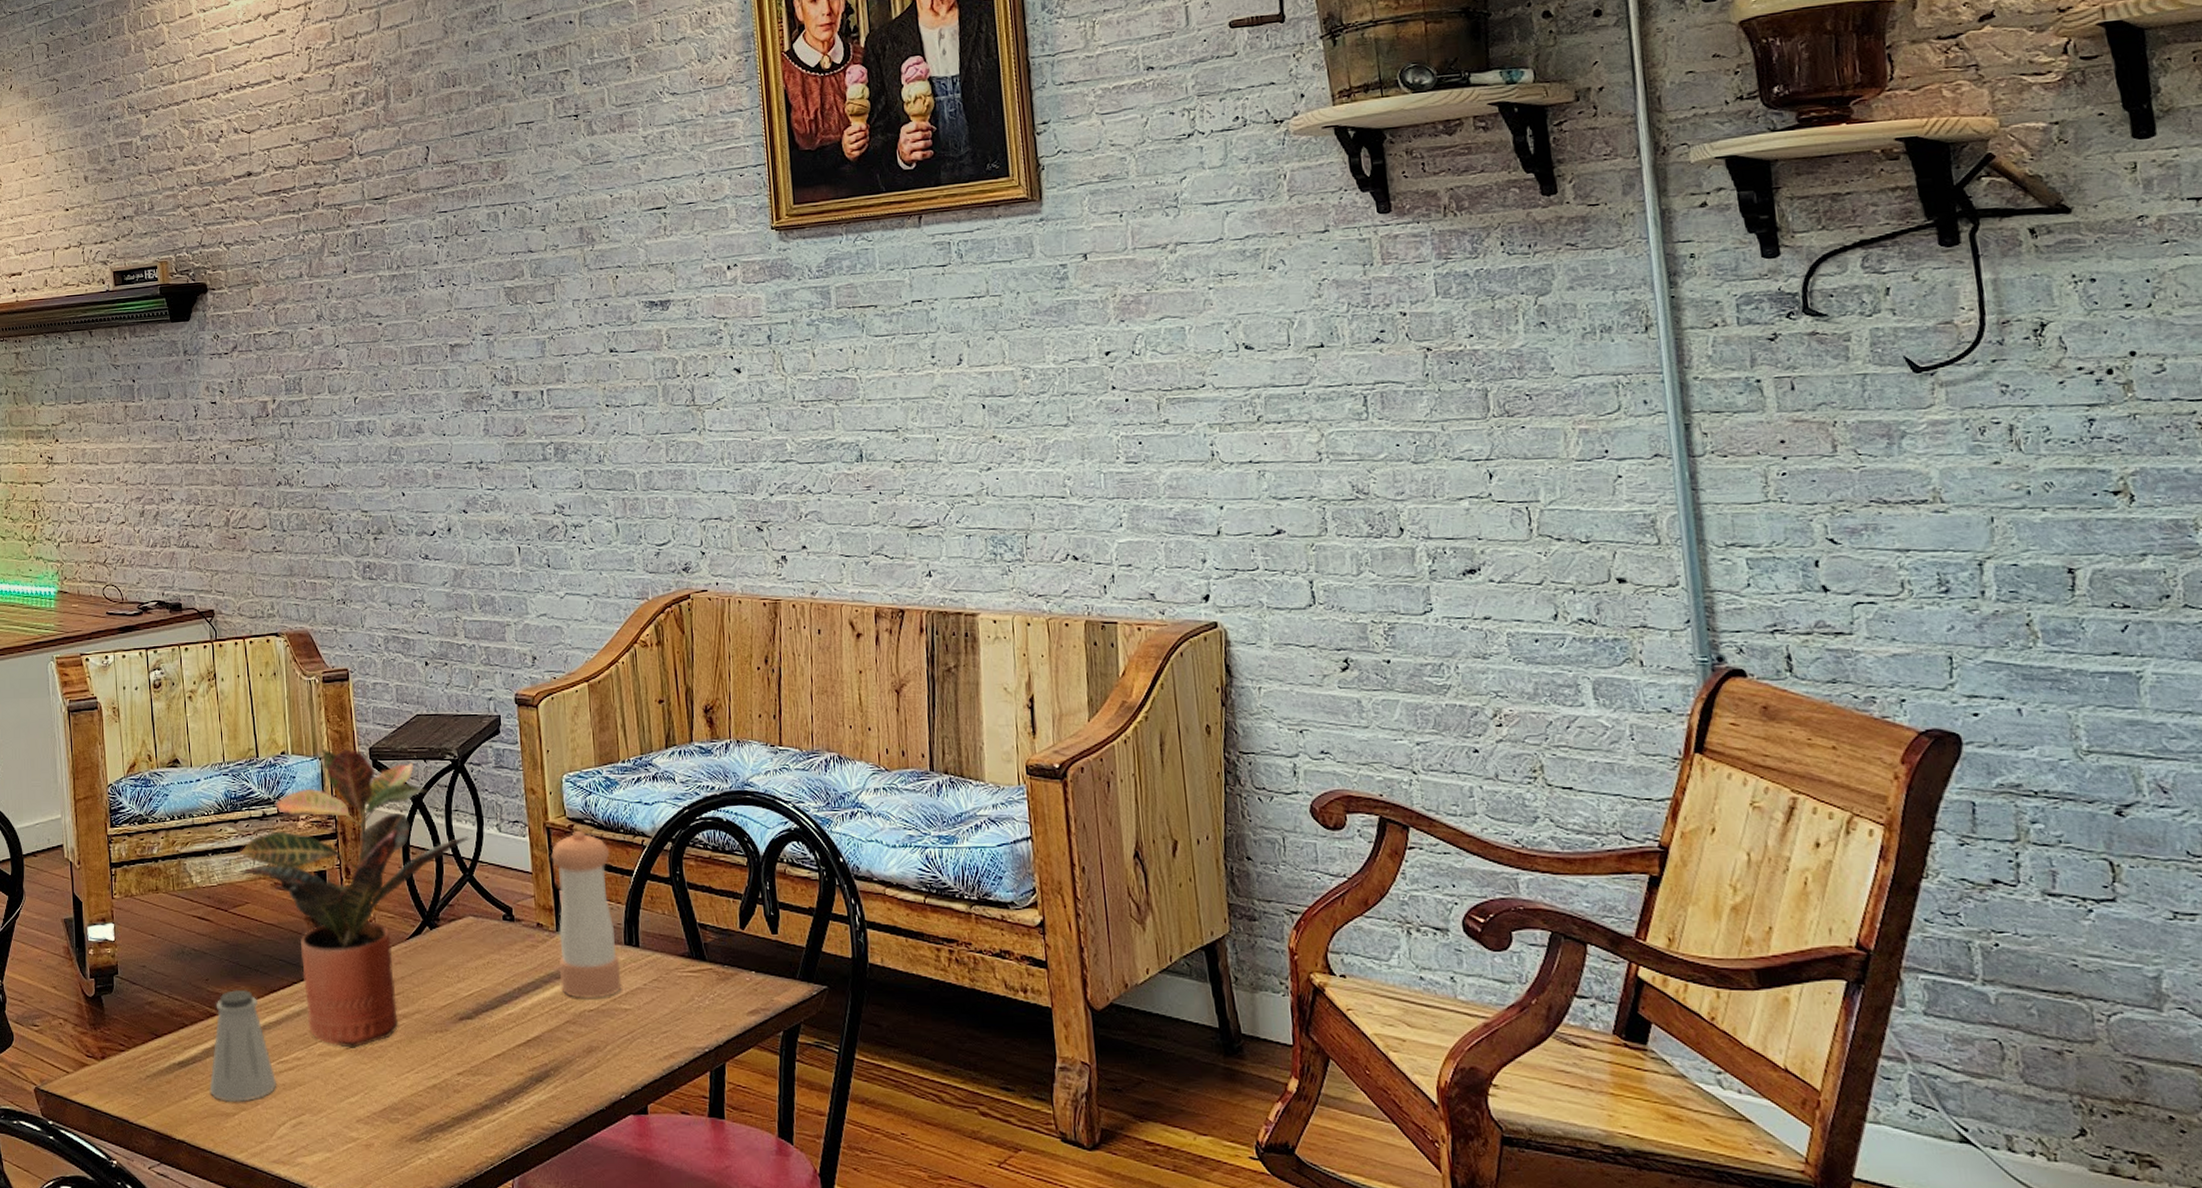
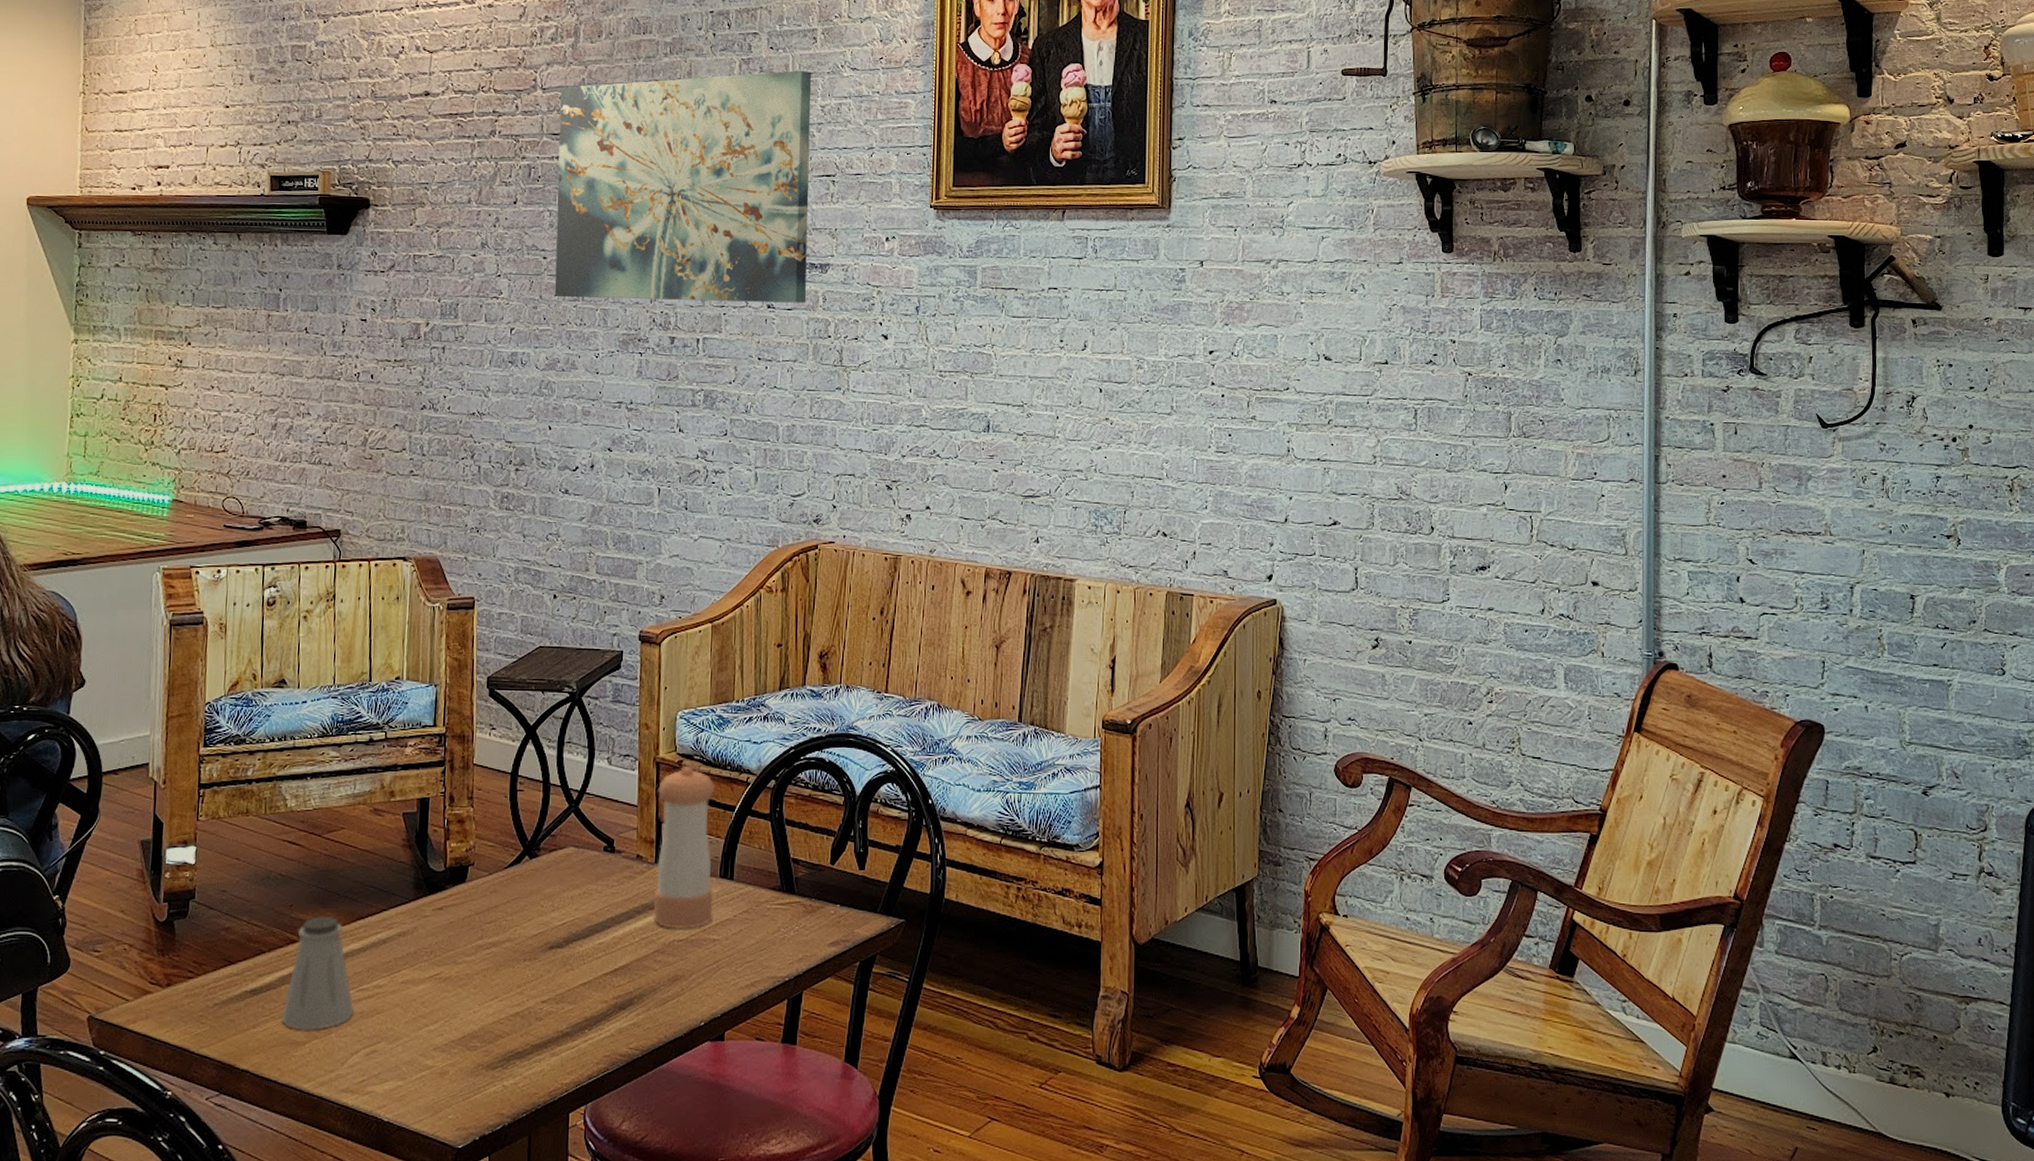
potted plant: present [240,749,472,1048] -> none [340,677,581,976]
wall art: none [378,102,650,362] -> present [554,70,812,303]

